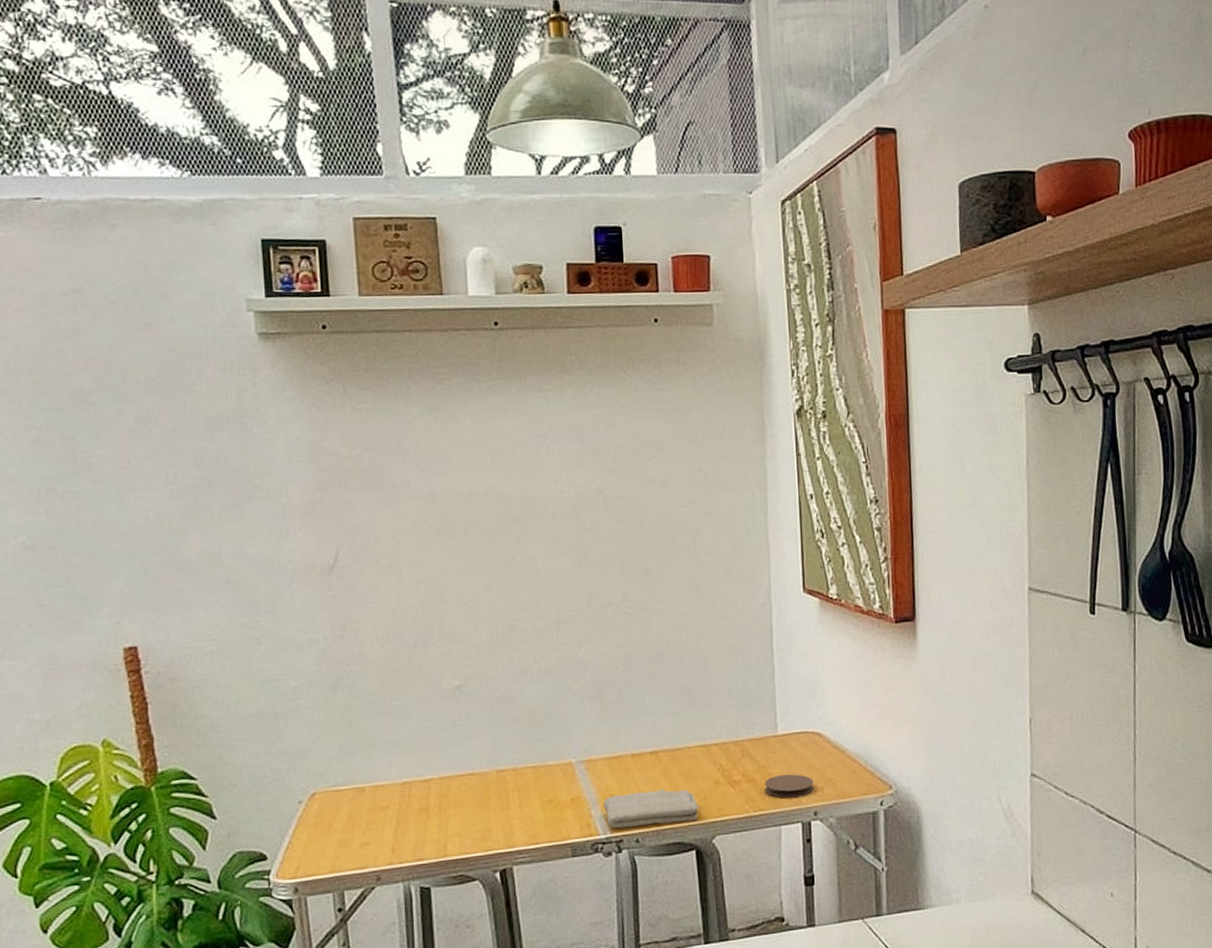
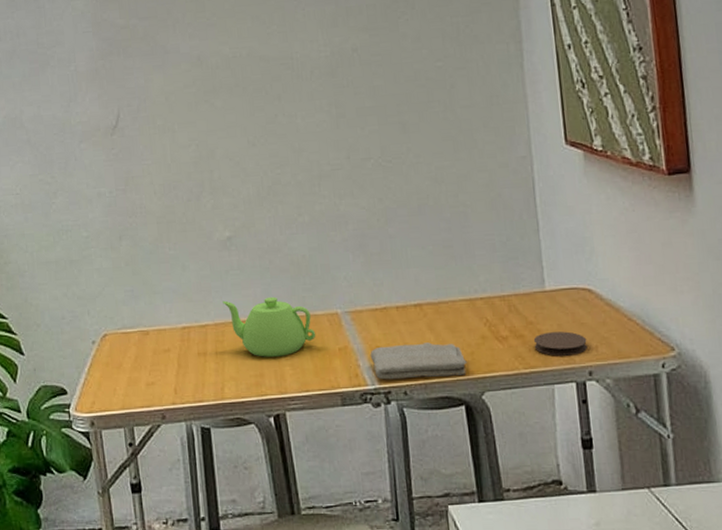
teapot: none [449,747,548,811] -> present [222,296,316,357]

